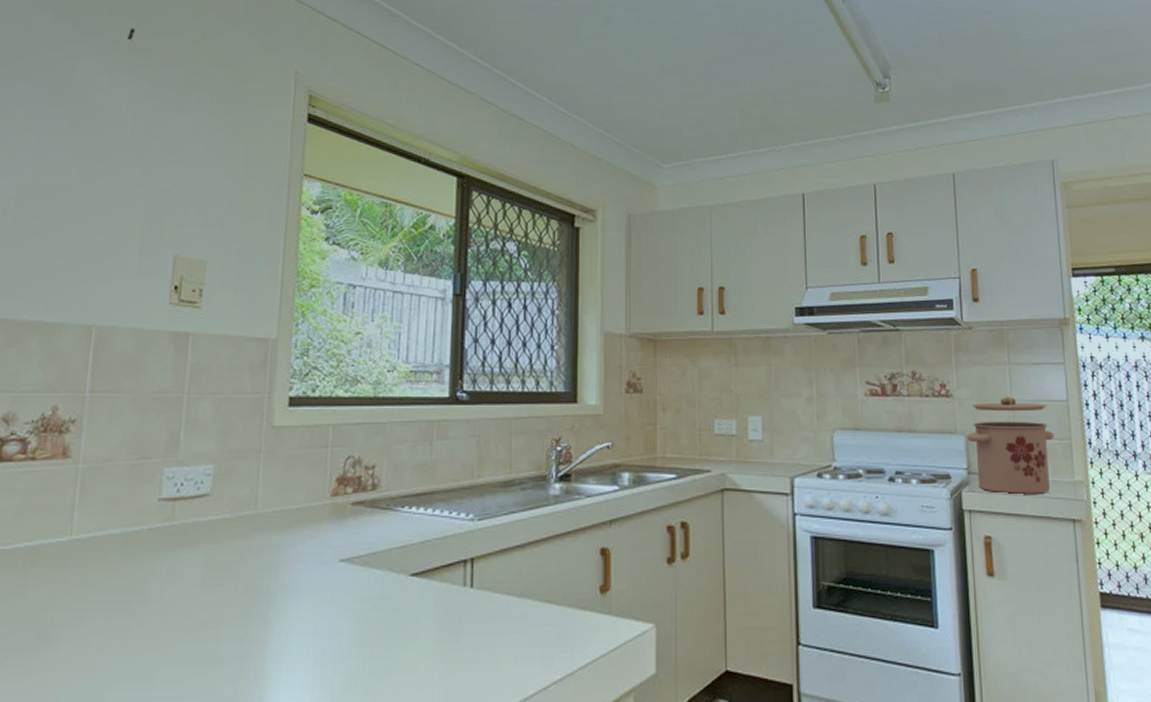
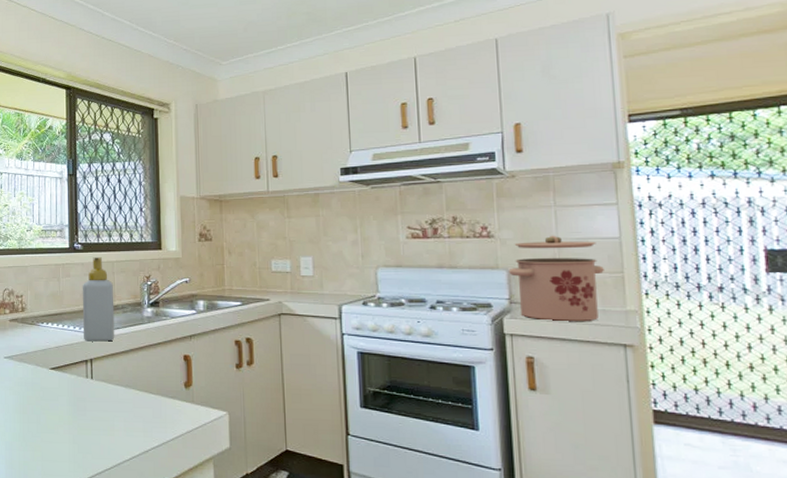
soap bottle: none [462,412,510,532] -> present [82,257,115,342]

